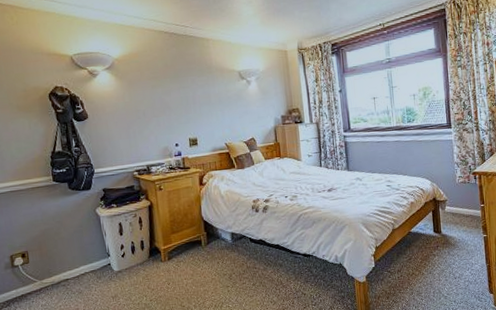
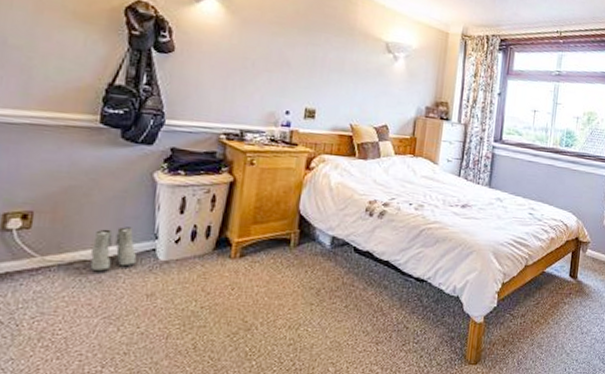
boots: none [69,251,99,286] -> present [90,227,136,272]

